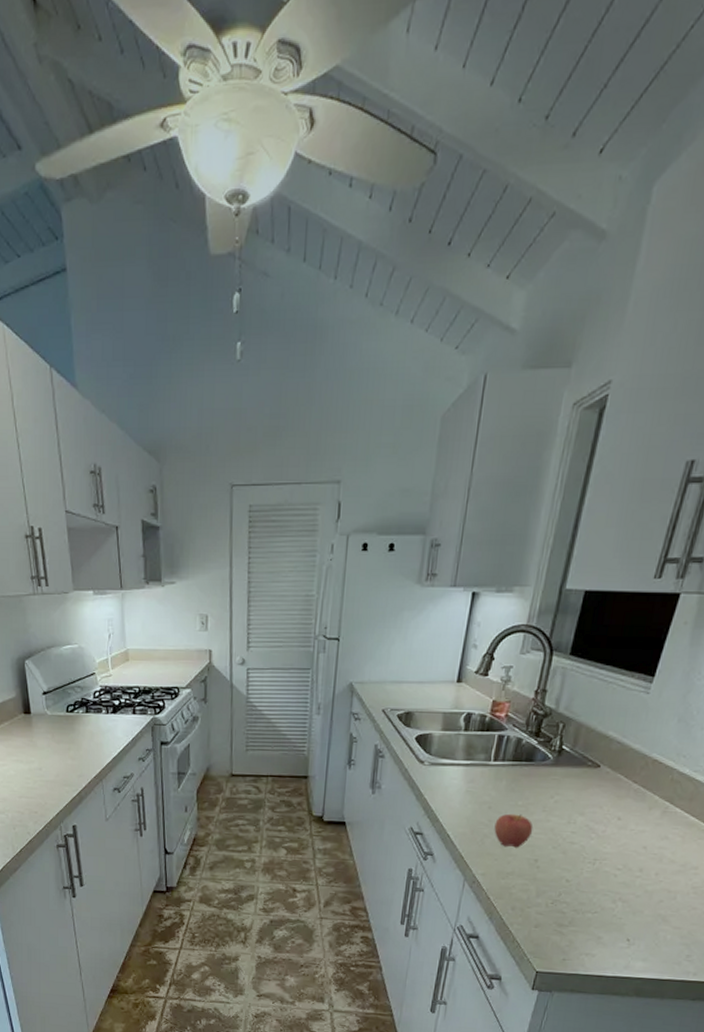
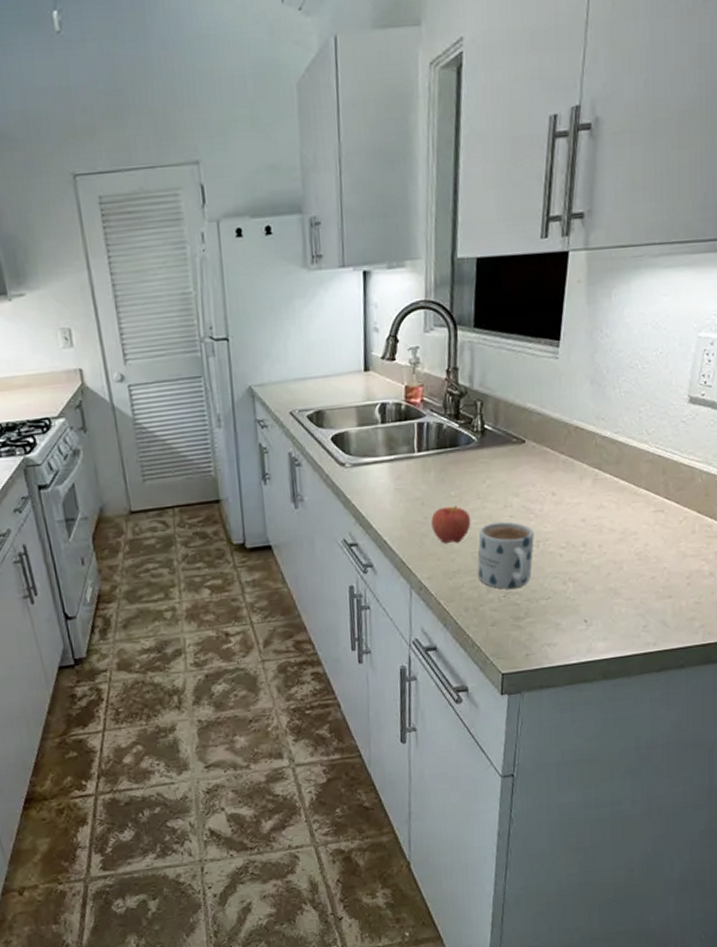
mug: none [530,835,593,898] -> present [477,521,534,589]

